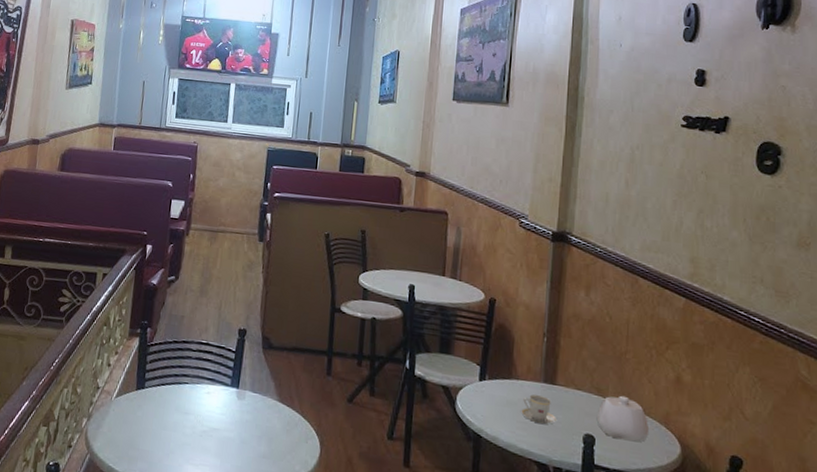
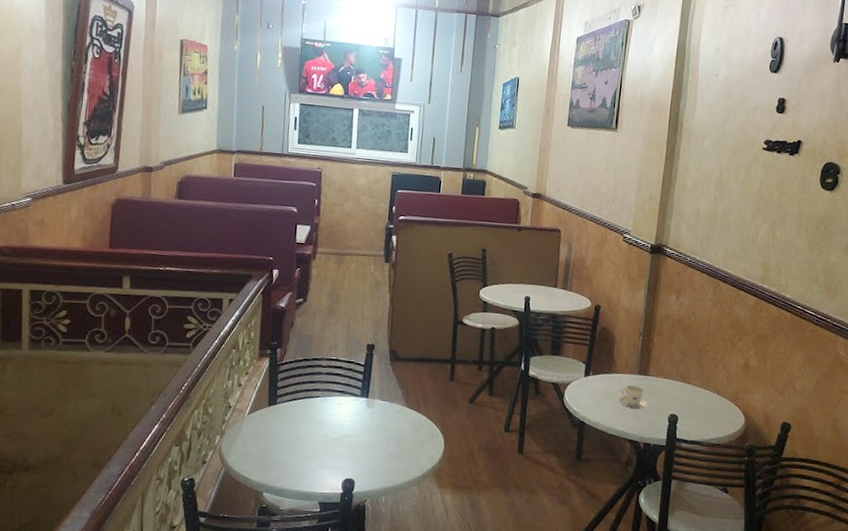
sugar bowl: present [596,395,648,442] -> none [680,380,721,418]

